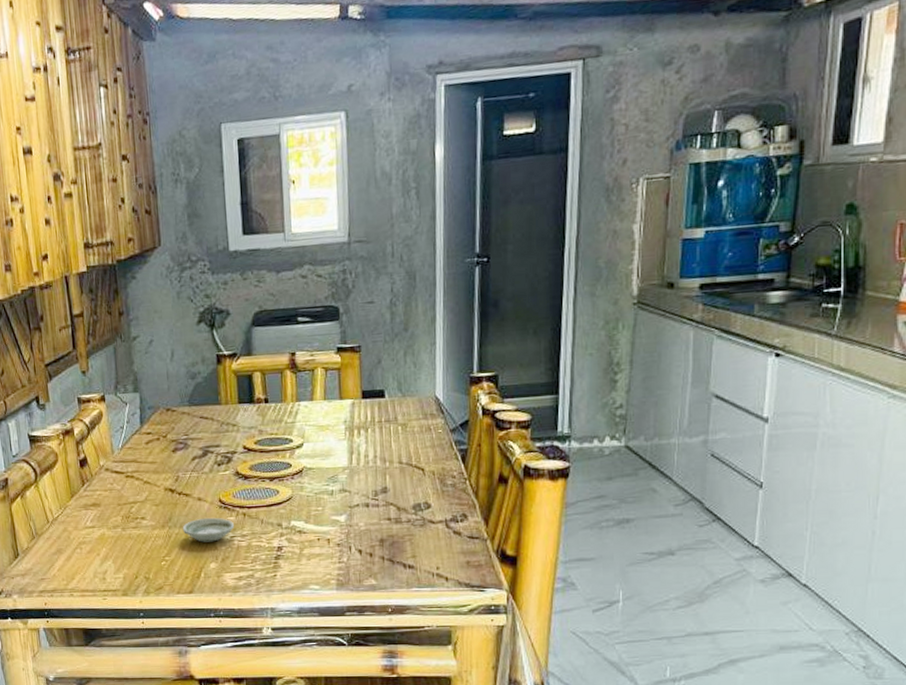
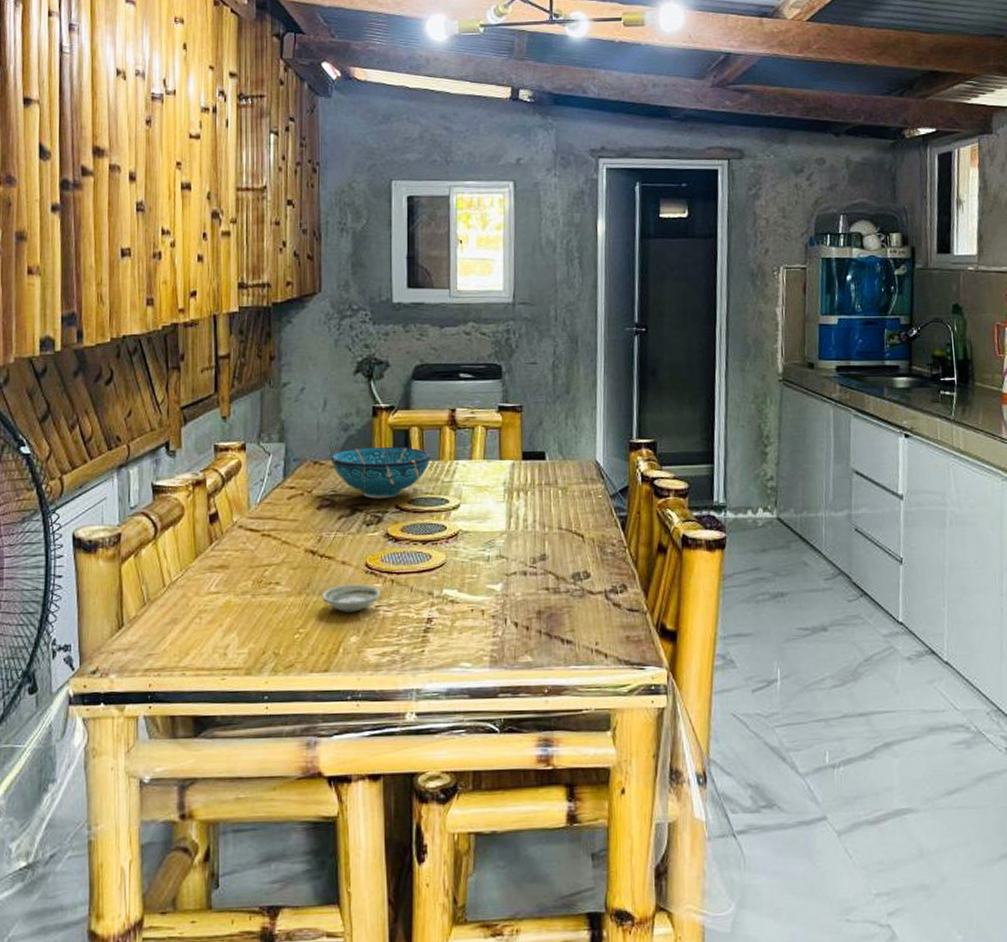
decorative bowl: none [181,391,274,441] -> present [331,446,431,499]

